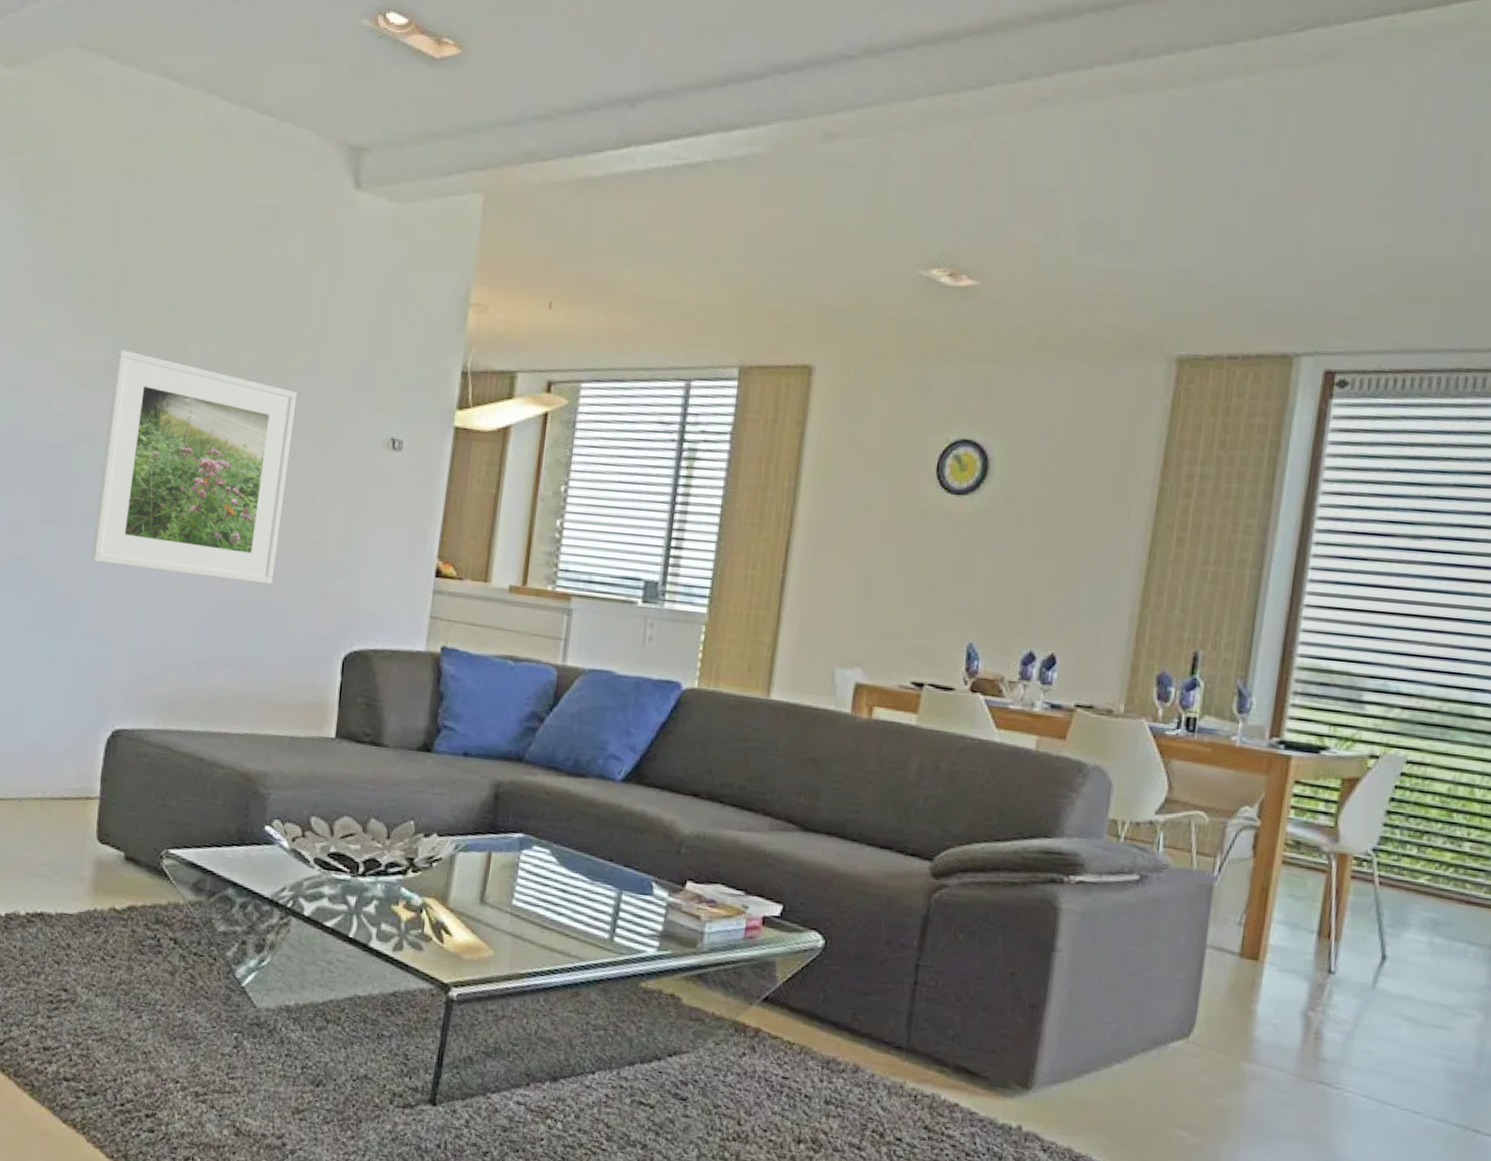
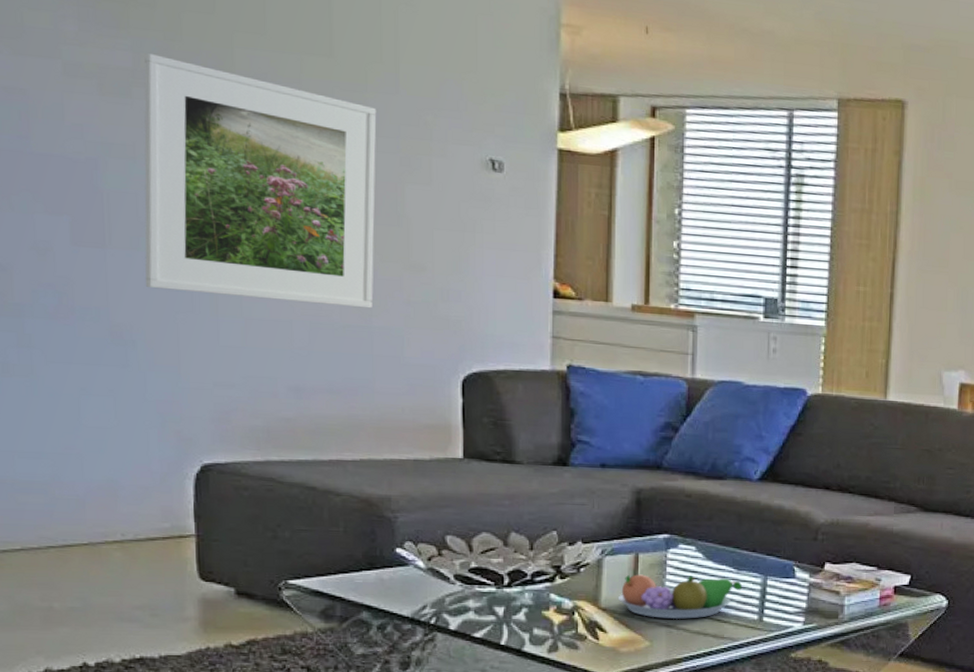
fruit bowl: none [466,874,595,931] -> present [617,574,742,620]

